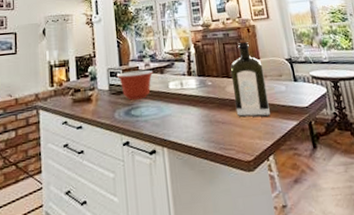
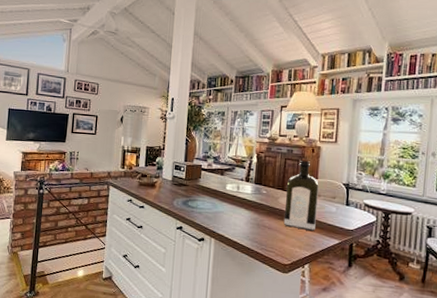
mixing bowl: present [116,69,154,100] -> none [180,167,215,194]

